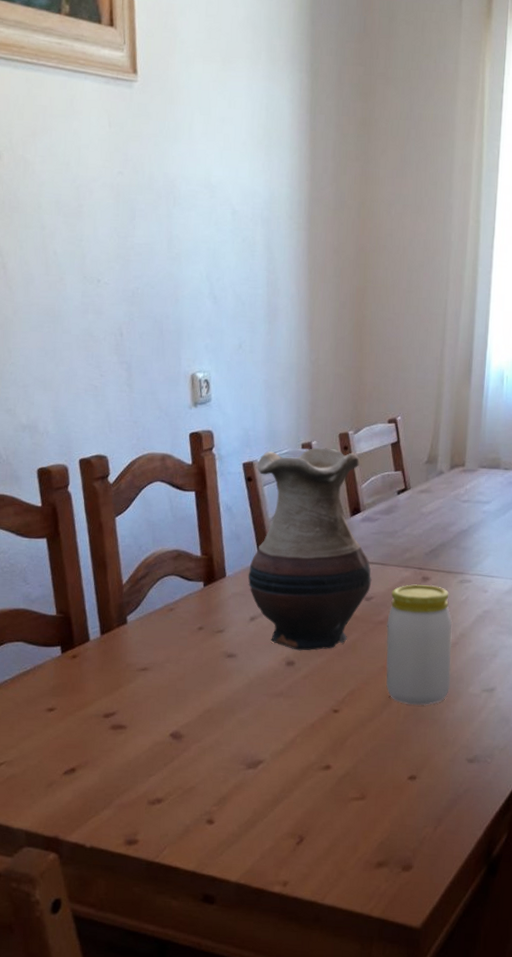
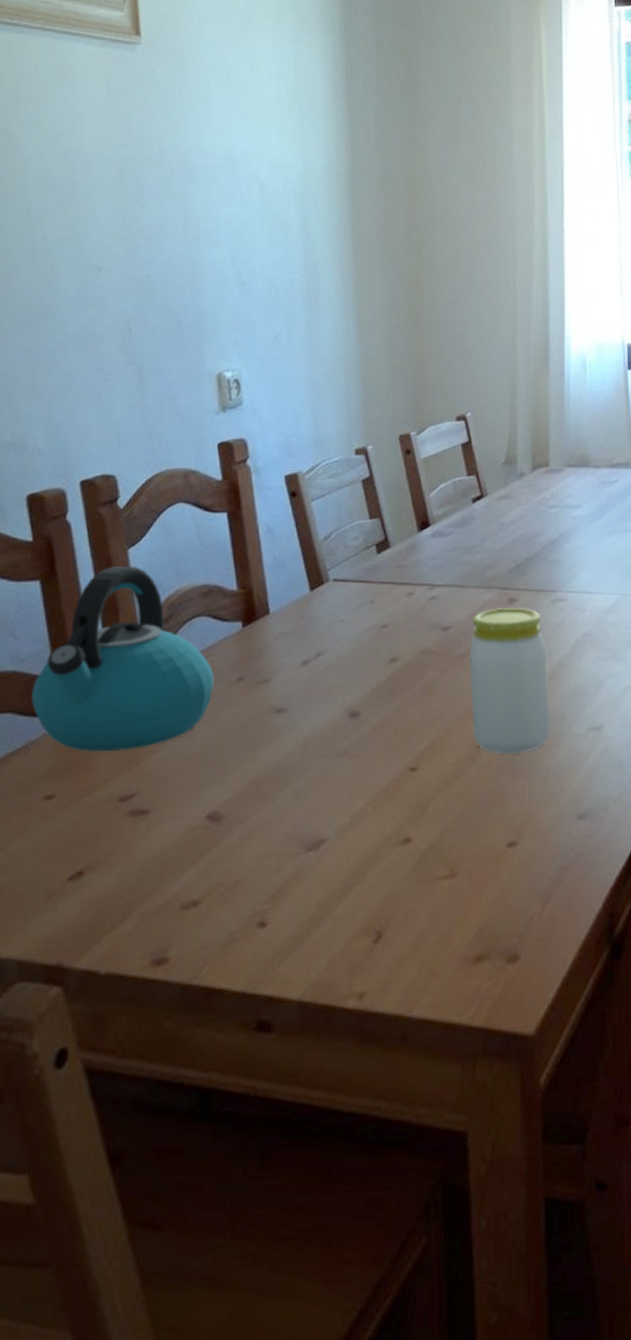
kettle: none [38,530,180,678] -> present [30,565,214,752]
vase: present [248,448,372,651] -> none [297,453,448,698]

